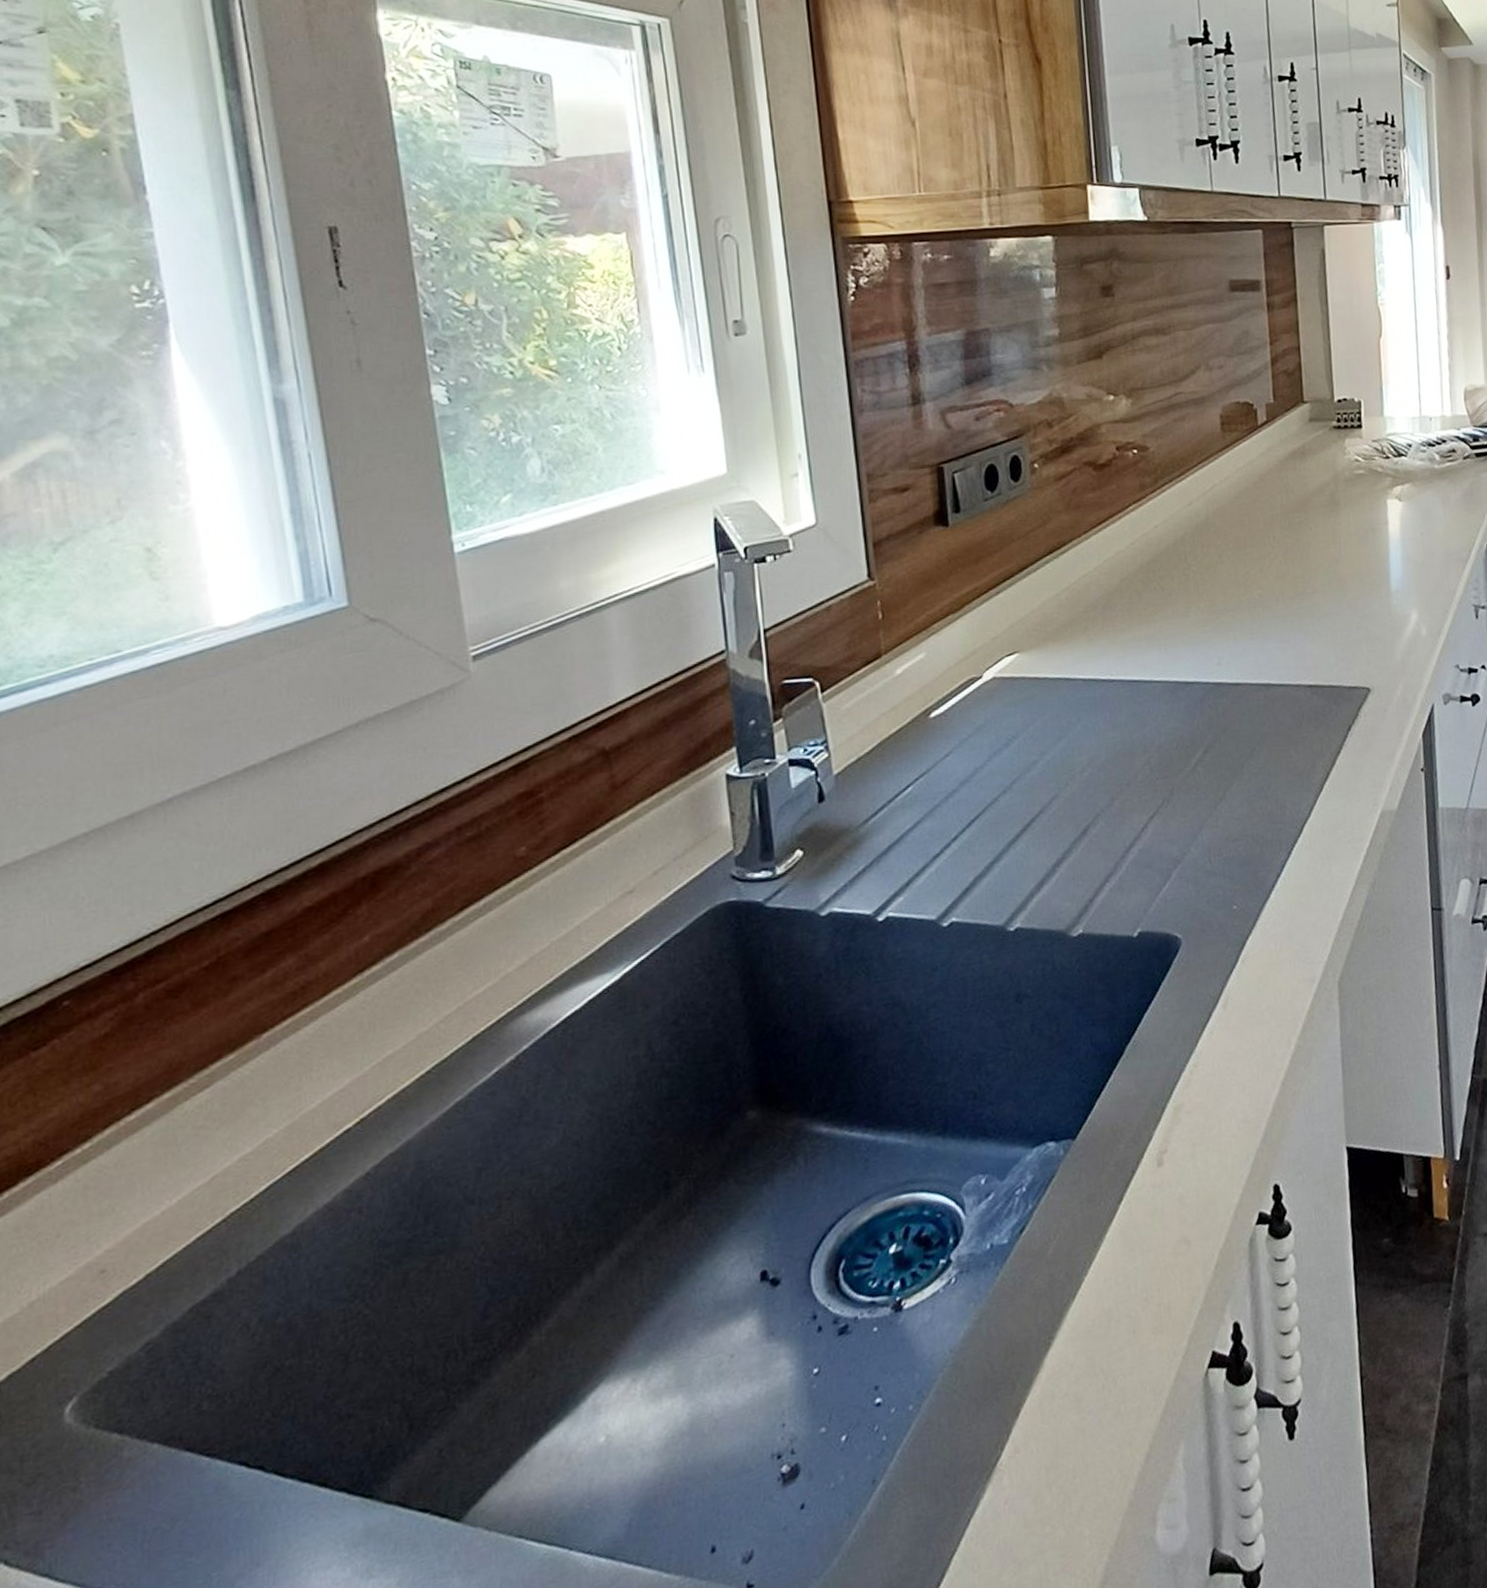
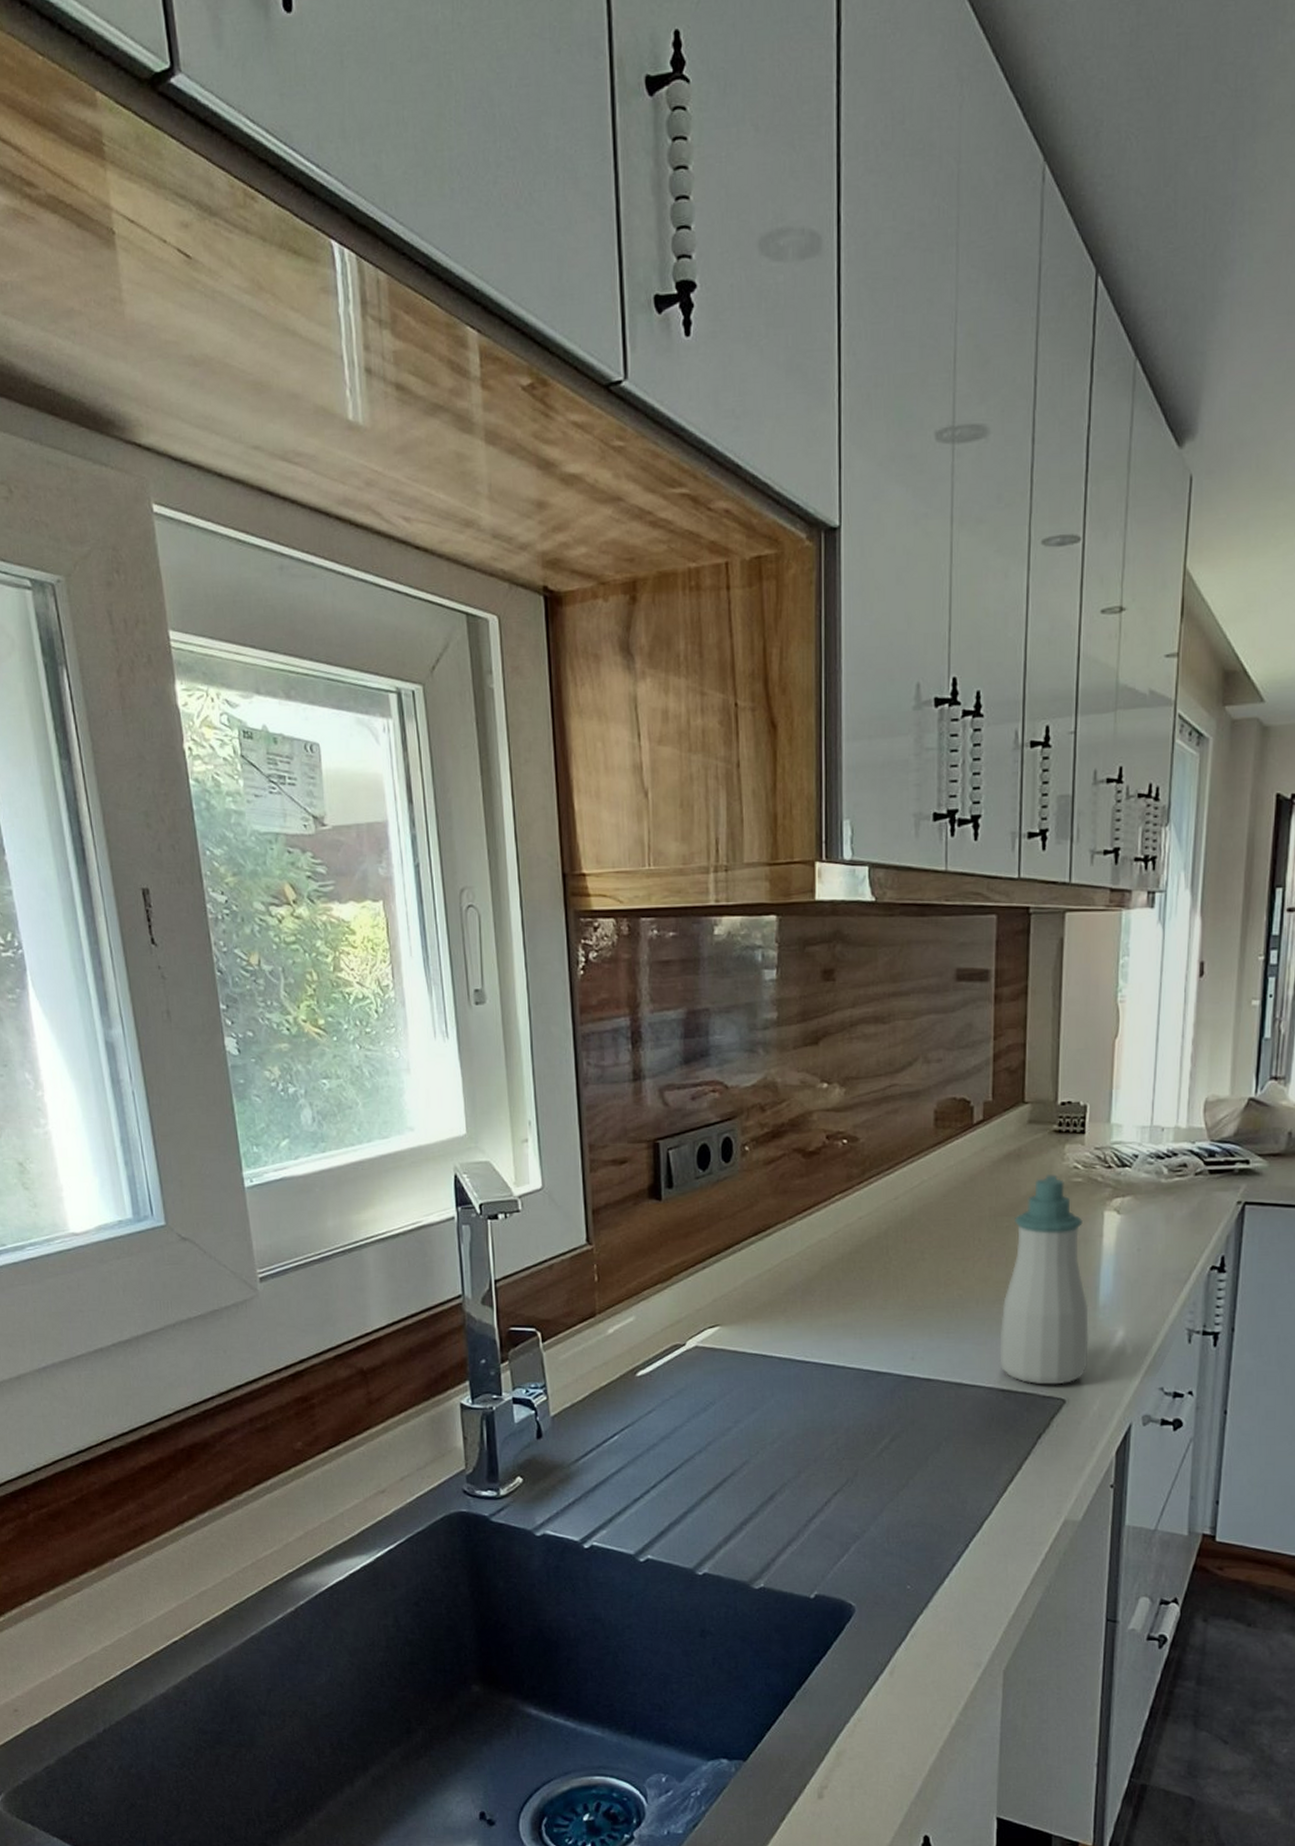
soap bottle: none [1301,468,1388,676] -> present [999,1174,1089,1385]

